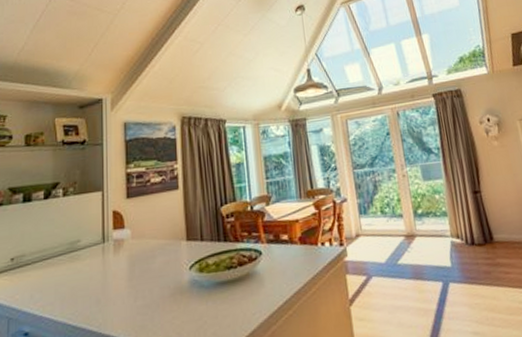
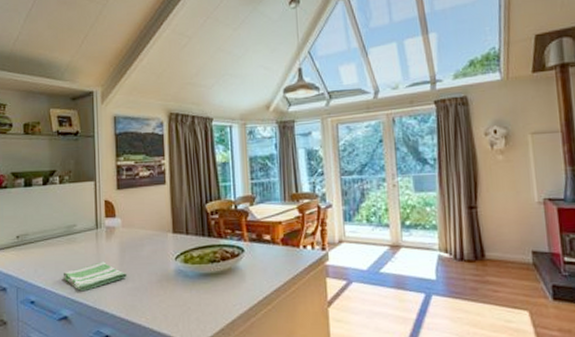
dish towel: none [63,279,138,316] -> present [62,261,128,292]

